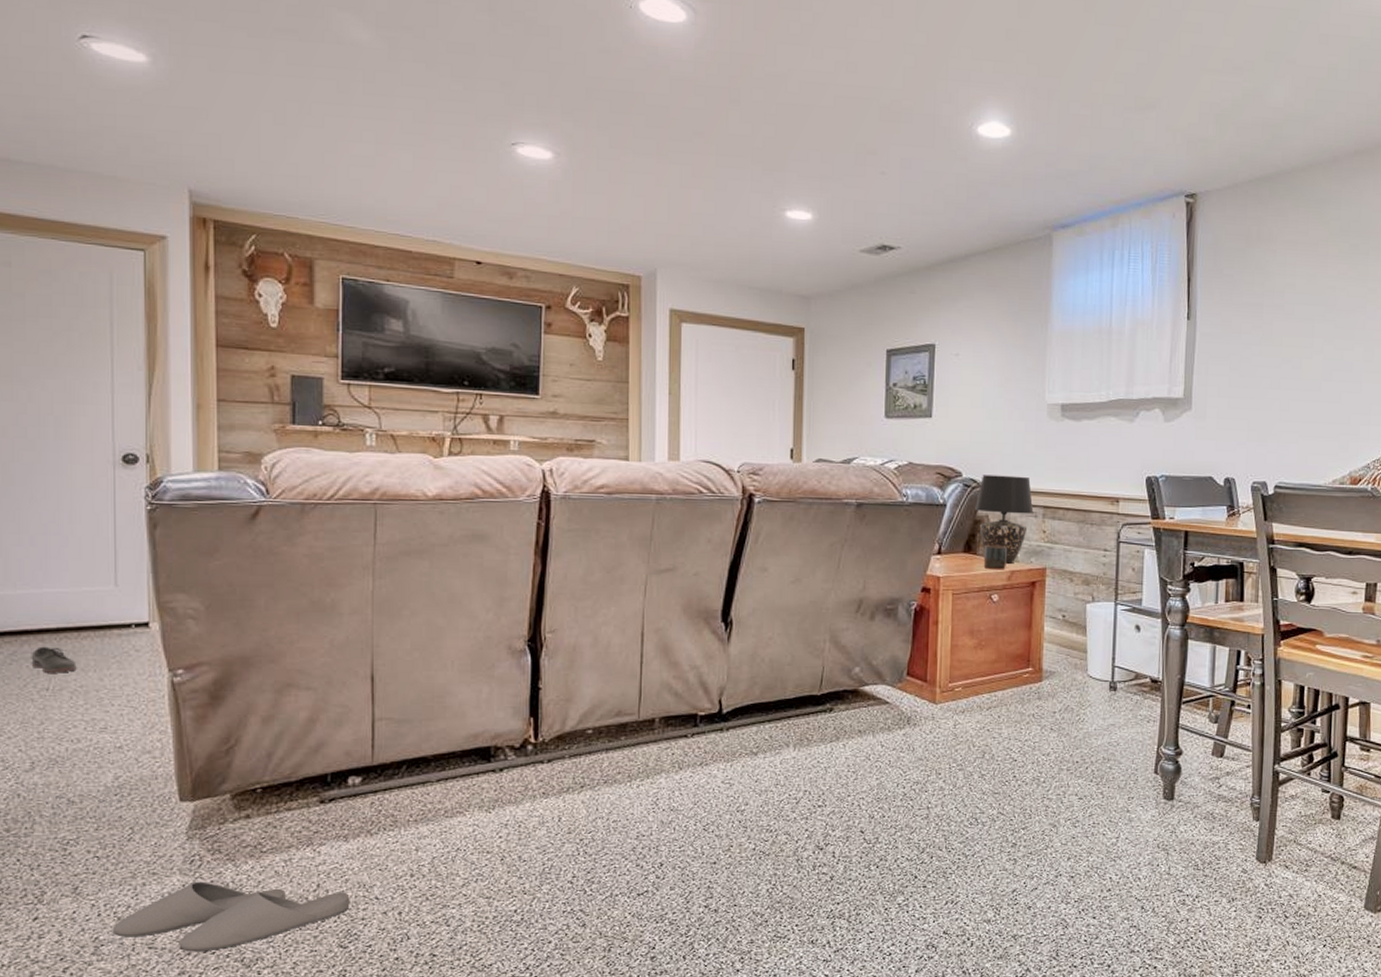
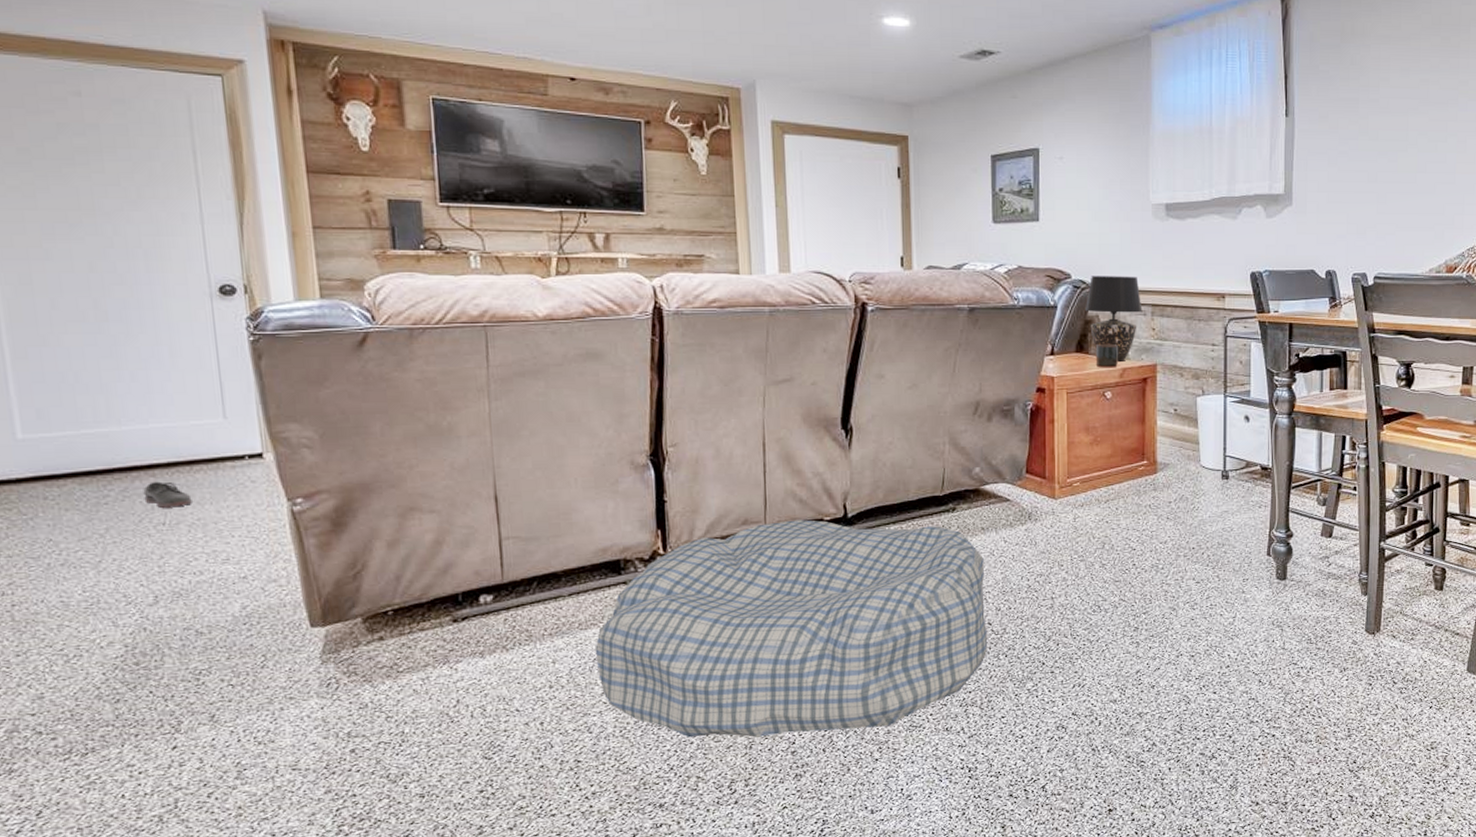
slippers: present [112,881,350,952] -> none [253,703,491,771]
dog bed: none [459,714,860,940] -> present [595,520,988,738]

